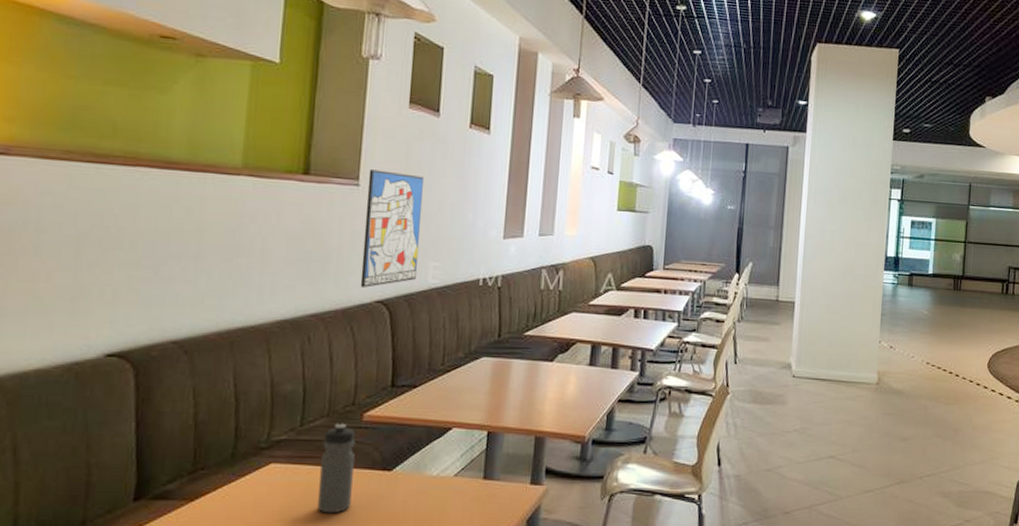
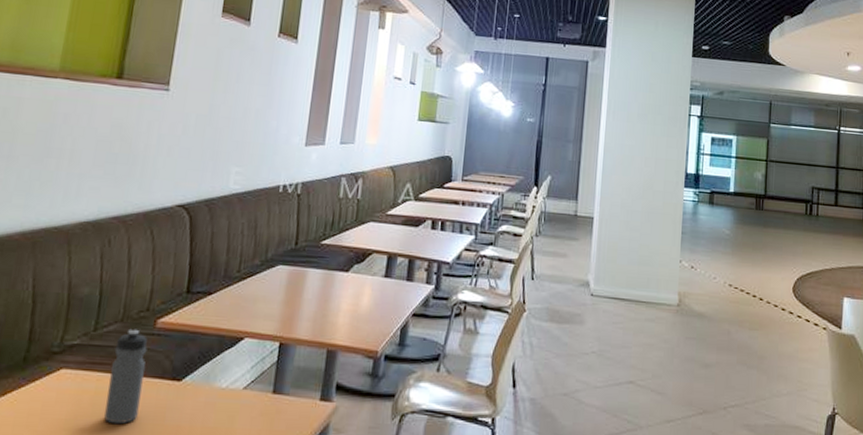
wall art: present [360,169,425,288] -> none [163,75,232,191]

